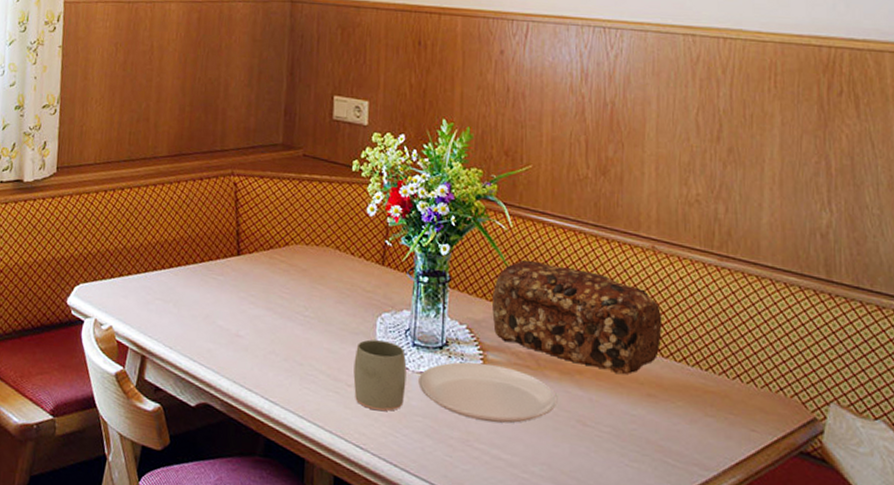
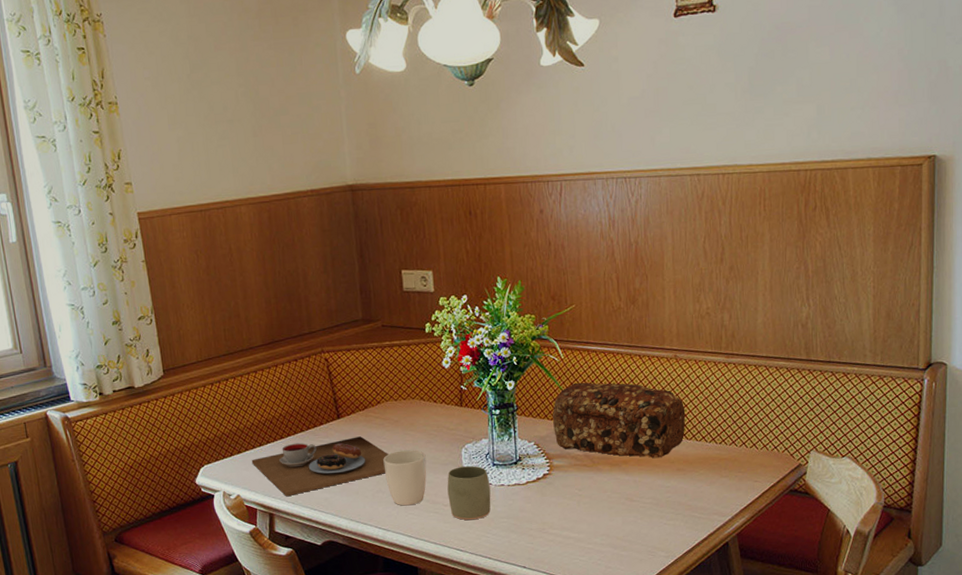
place setting: none [132,275,289,339] -> present [251,436,388,497]
cup: none [281,306,333,378] -> present [383,450,427,506]
plate: present [418,362,558,423] -> none [500,468,610,513]

